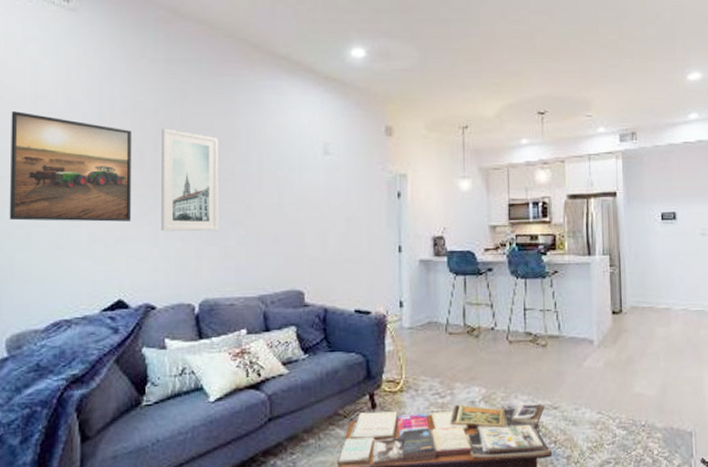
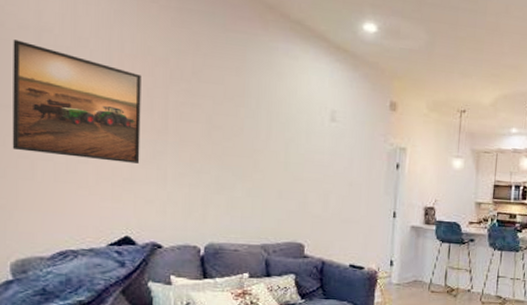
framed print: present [160,129,219,232] -> none [169,77,229,182]

